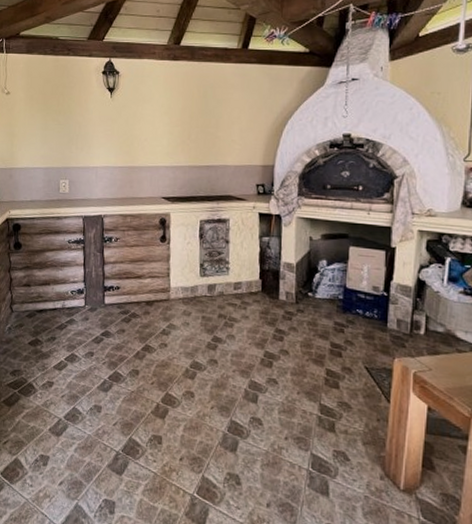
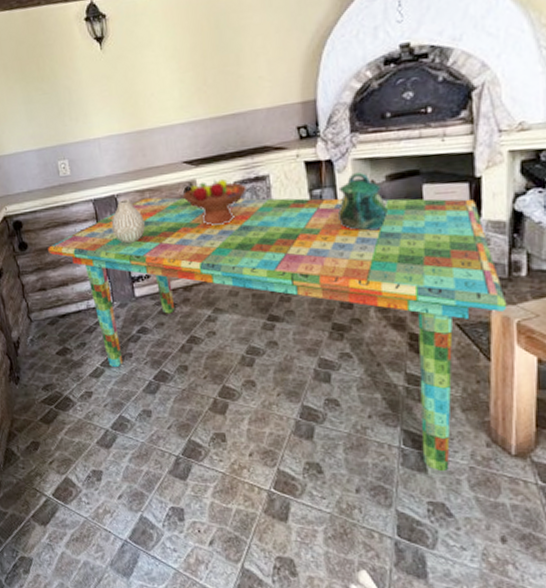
dining table: none [38,221,407,498] -> present [48,197,508,472]
vase: none [94,220,123,258] -> present [111,199,145,244]
fruit bowl: none [157,214,211,254] -> present [182,178,248,226]
ceramic pitcher: none [279,228,320,278] -> present [337,171,388,231]

